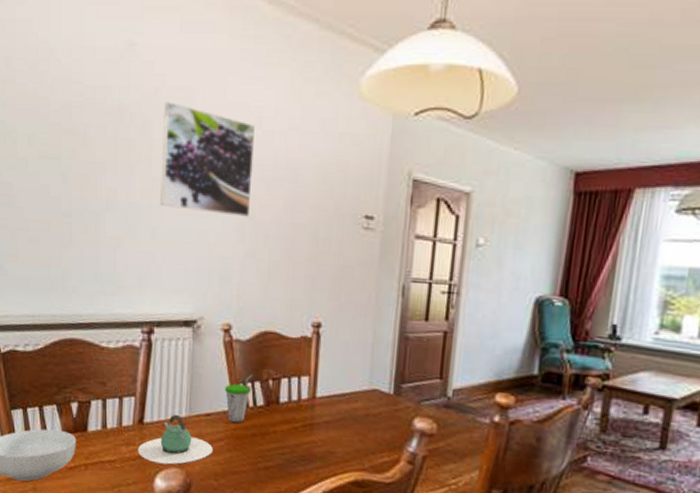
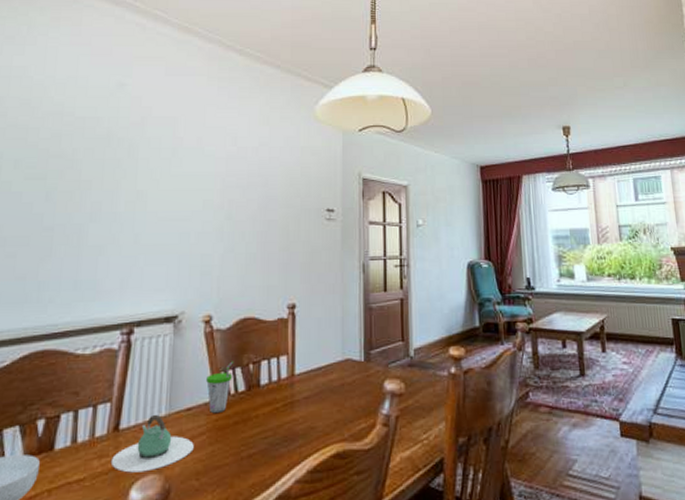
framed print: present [160,102,256,217] -> none [144,128,232,218]

